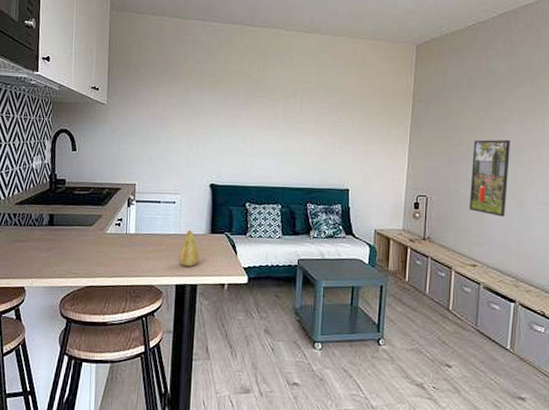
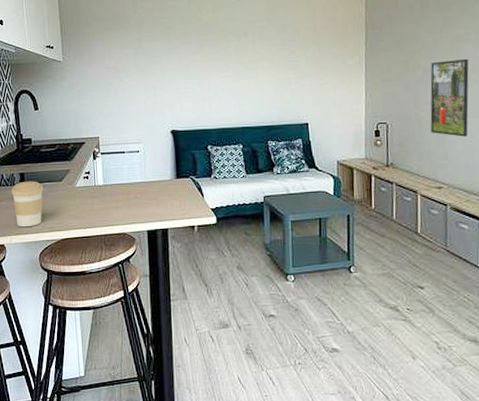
coffee cup: none [38,223,73,271] -> present [11,181,44,228]
fruit: present [178,229,199,267] -> none [147,176,167,212]

